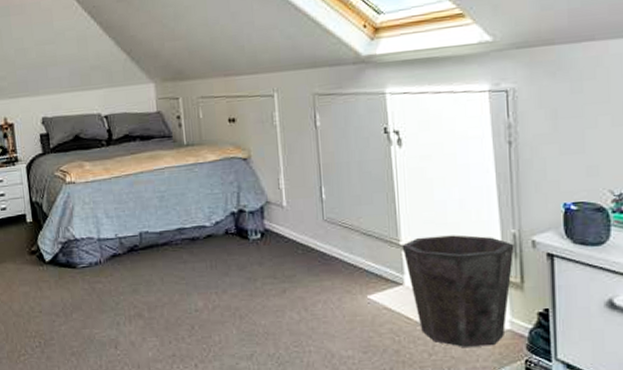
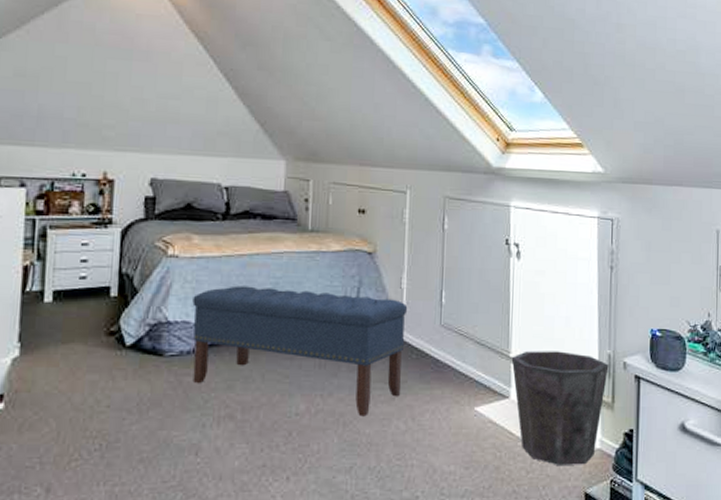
bench: none [92,200,290,310] -> present [192,285,408,417]

